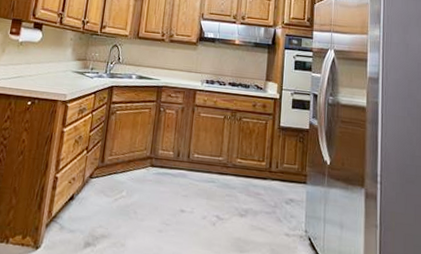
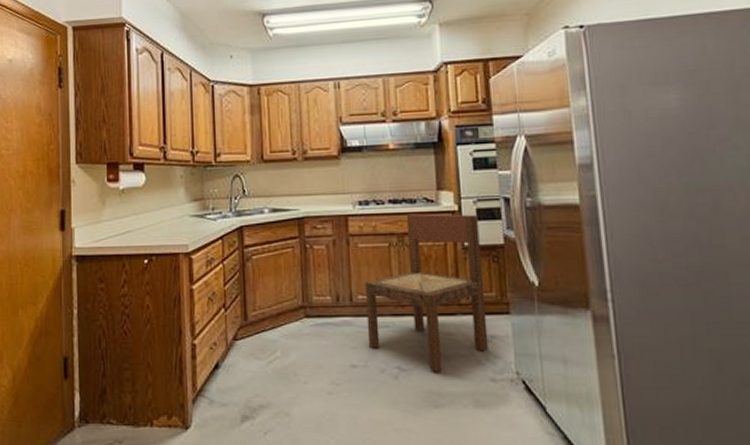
dining chair: none [196,95,293,223] -> present [365,213,489,372]

